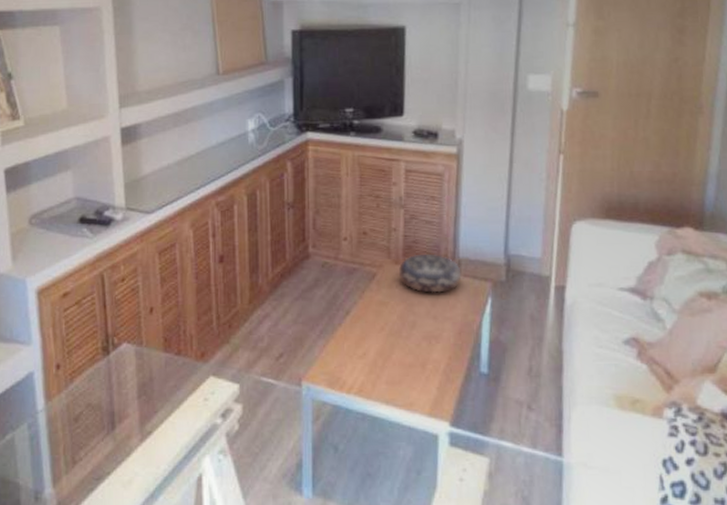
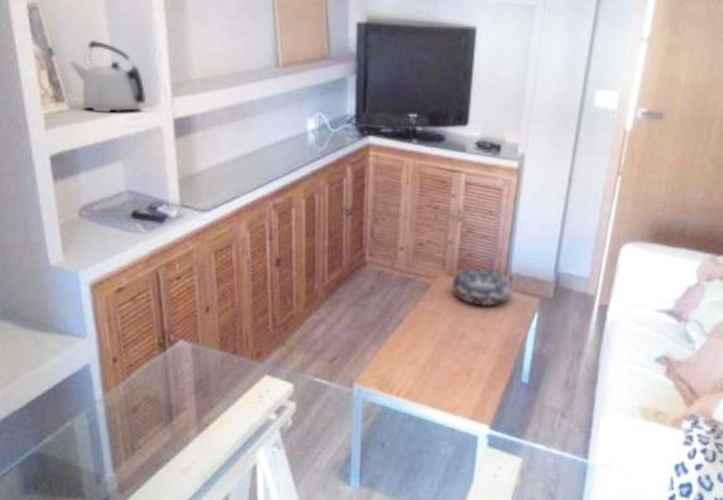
kettle: none [25,62,95,127] -> present [68,39,145,113]

